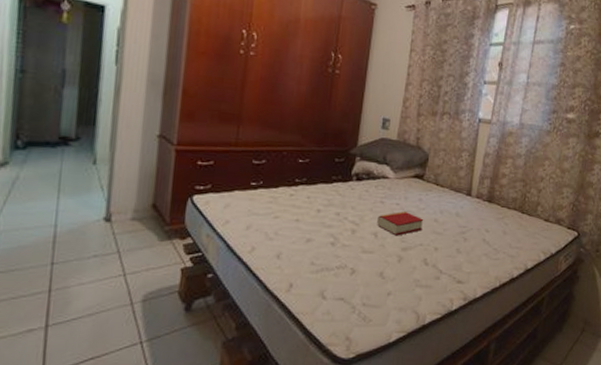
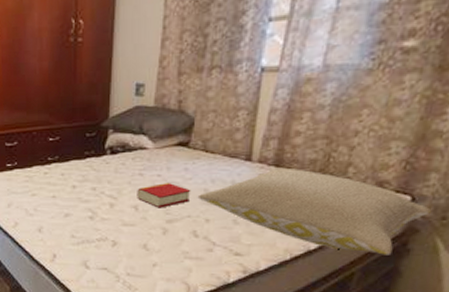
pillow: none [428,204,590,282] -> present [197,169,431,255]

